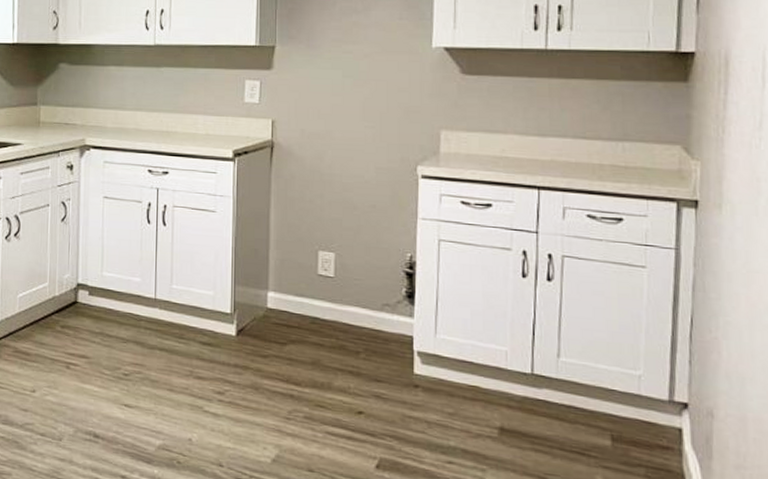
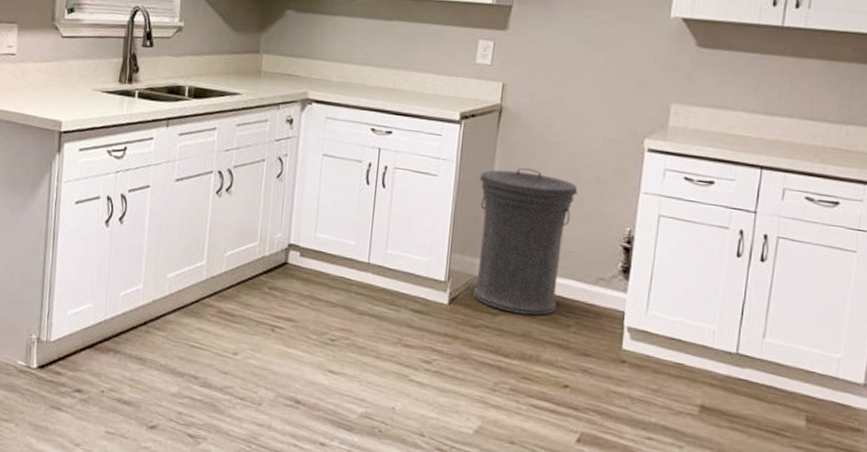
trash can: none [256,200,355,344] -> present [473,167,578,316]

